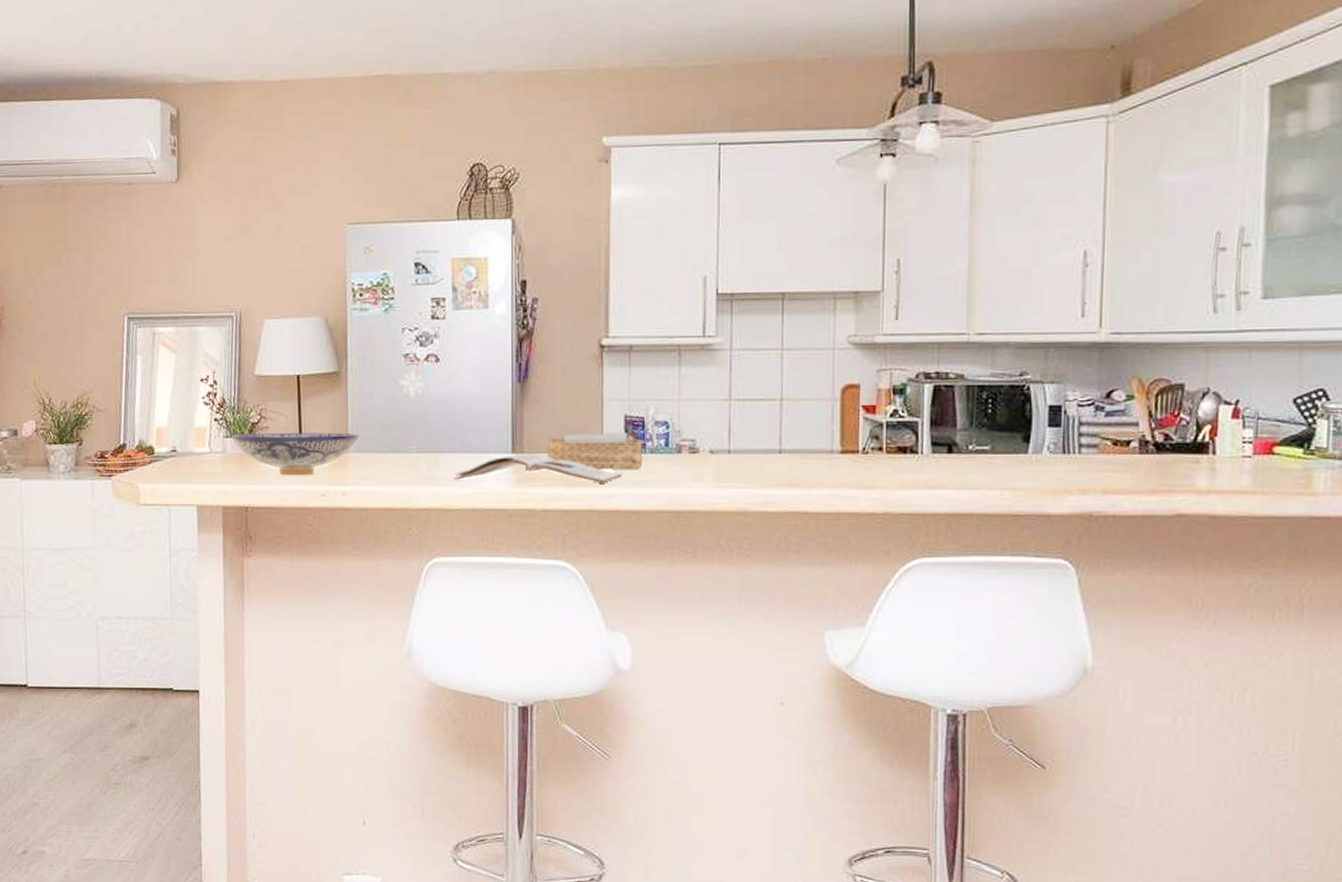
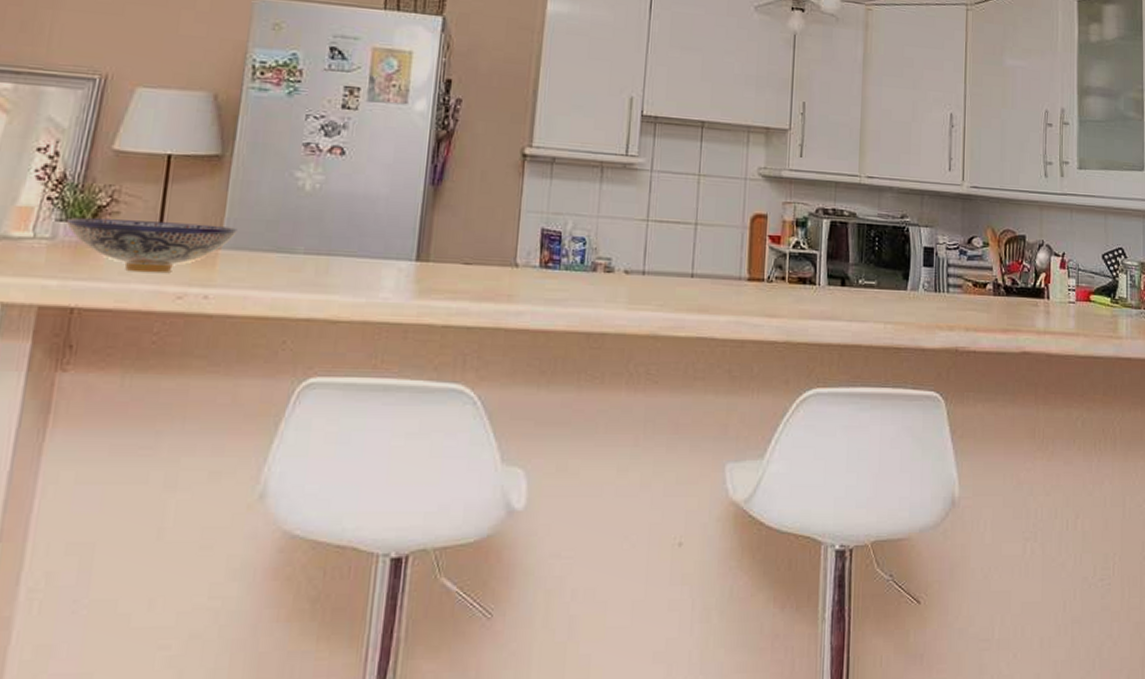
magazine: present [454,454,622,483] -> none [345,263,534,299]
napkin holder: present [547,433,643,470] -> none [455,244,558,287]

